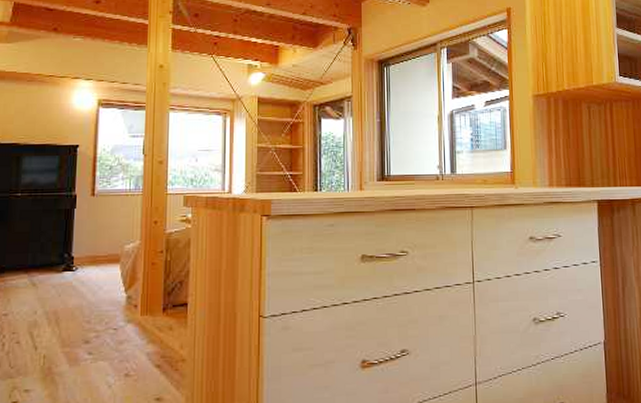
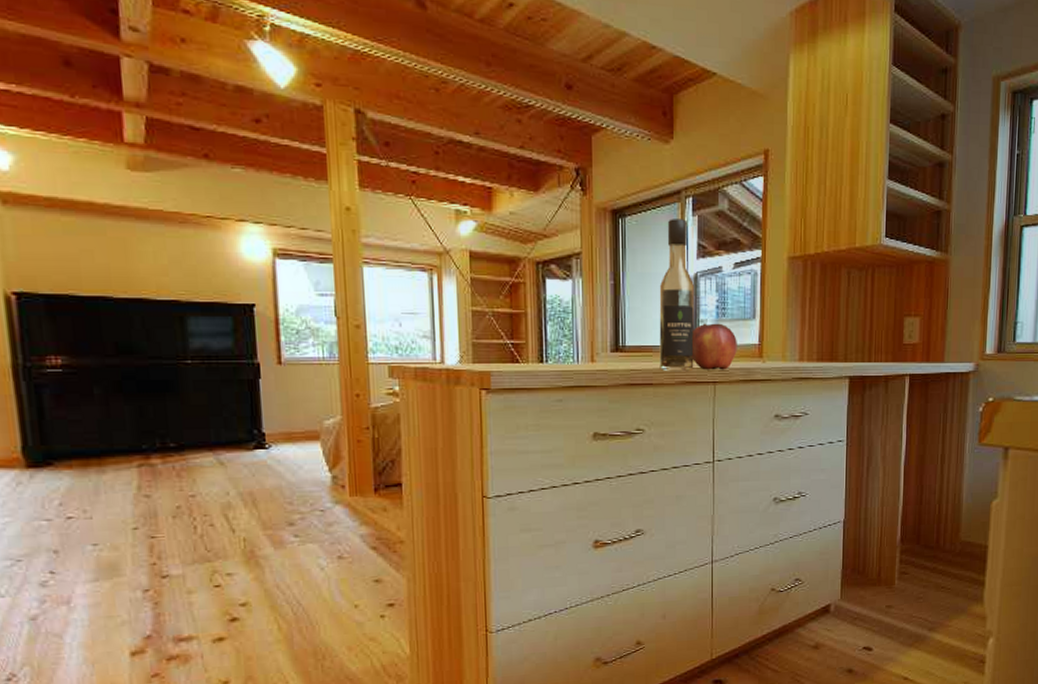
bottle: none [419,66,452,198] -> present [659,219,695,372]
fruit: none [450,154,491,196] -> present [692,323,737,370]

